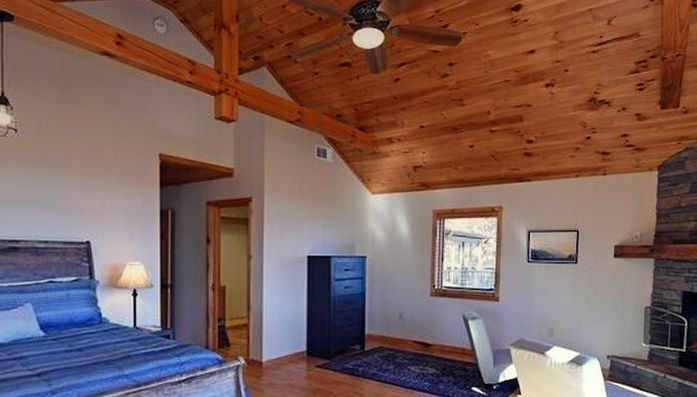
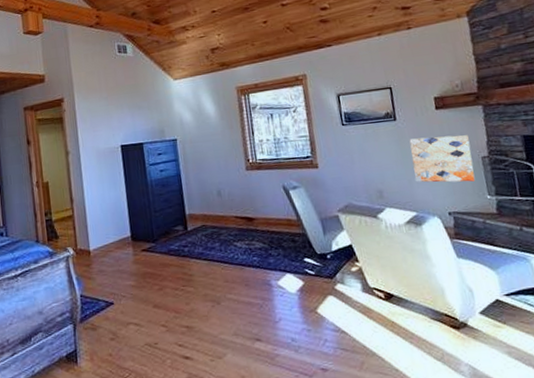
wall art: none [584,283,637,329] -> present [409,135,476,183]

